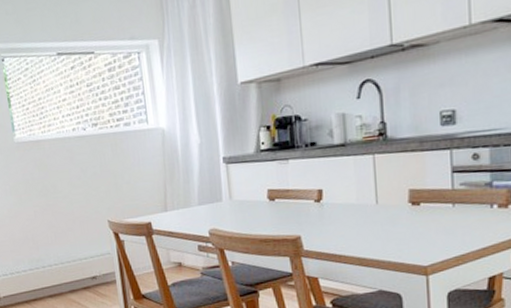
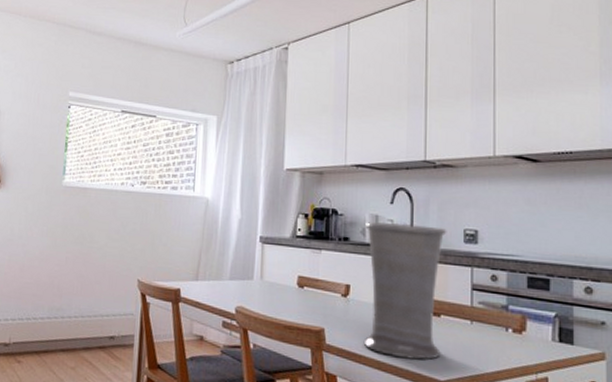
vase: none [332,114,423,251] -> present [365,222,447,360]

